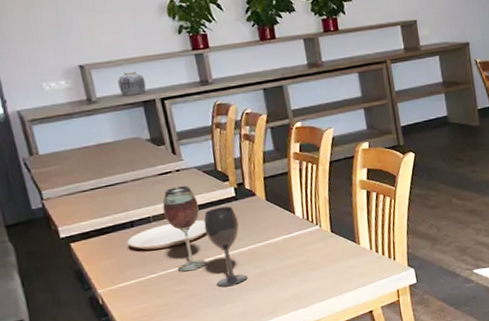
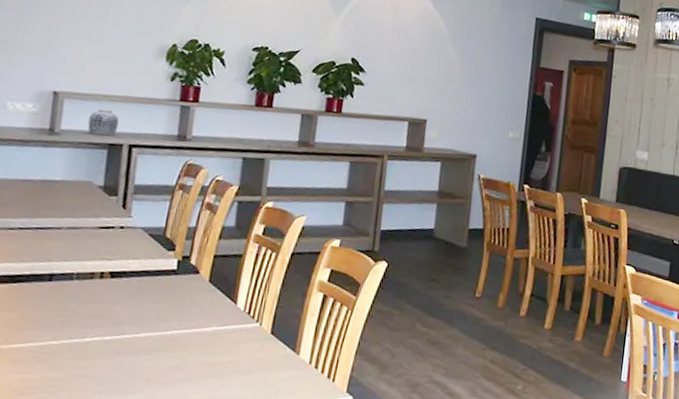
plate: present [127,220,206,250] -> none [37,285,133,313]
wineglass: present [162,185,207,272] -> none [85,245,133,346]
wine glass: present [203,206,247,287] -> none [123,278,172,374]

